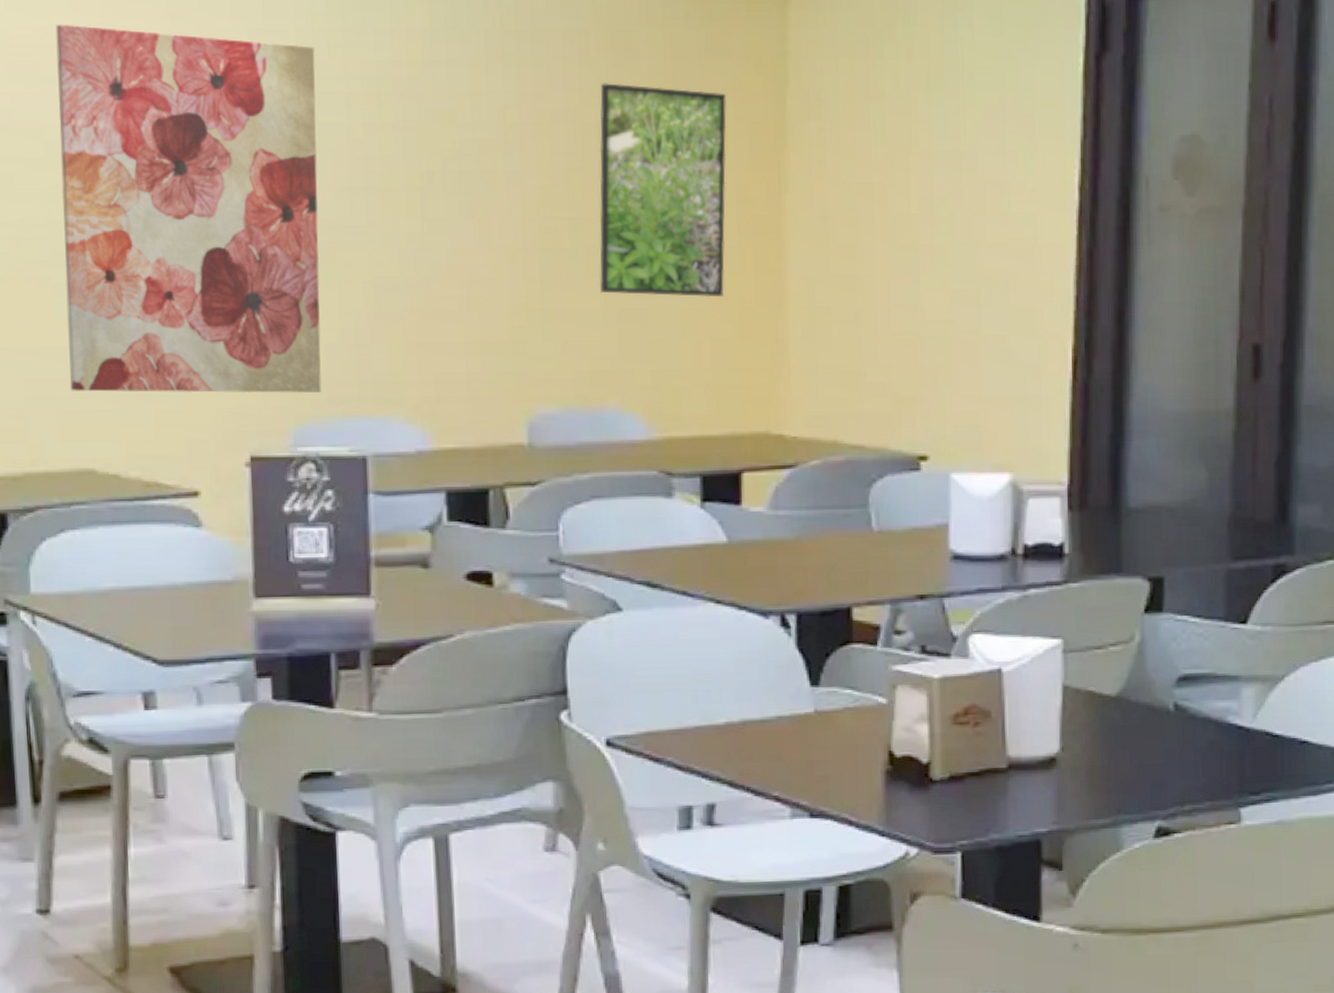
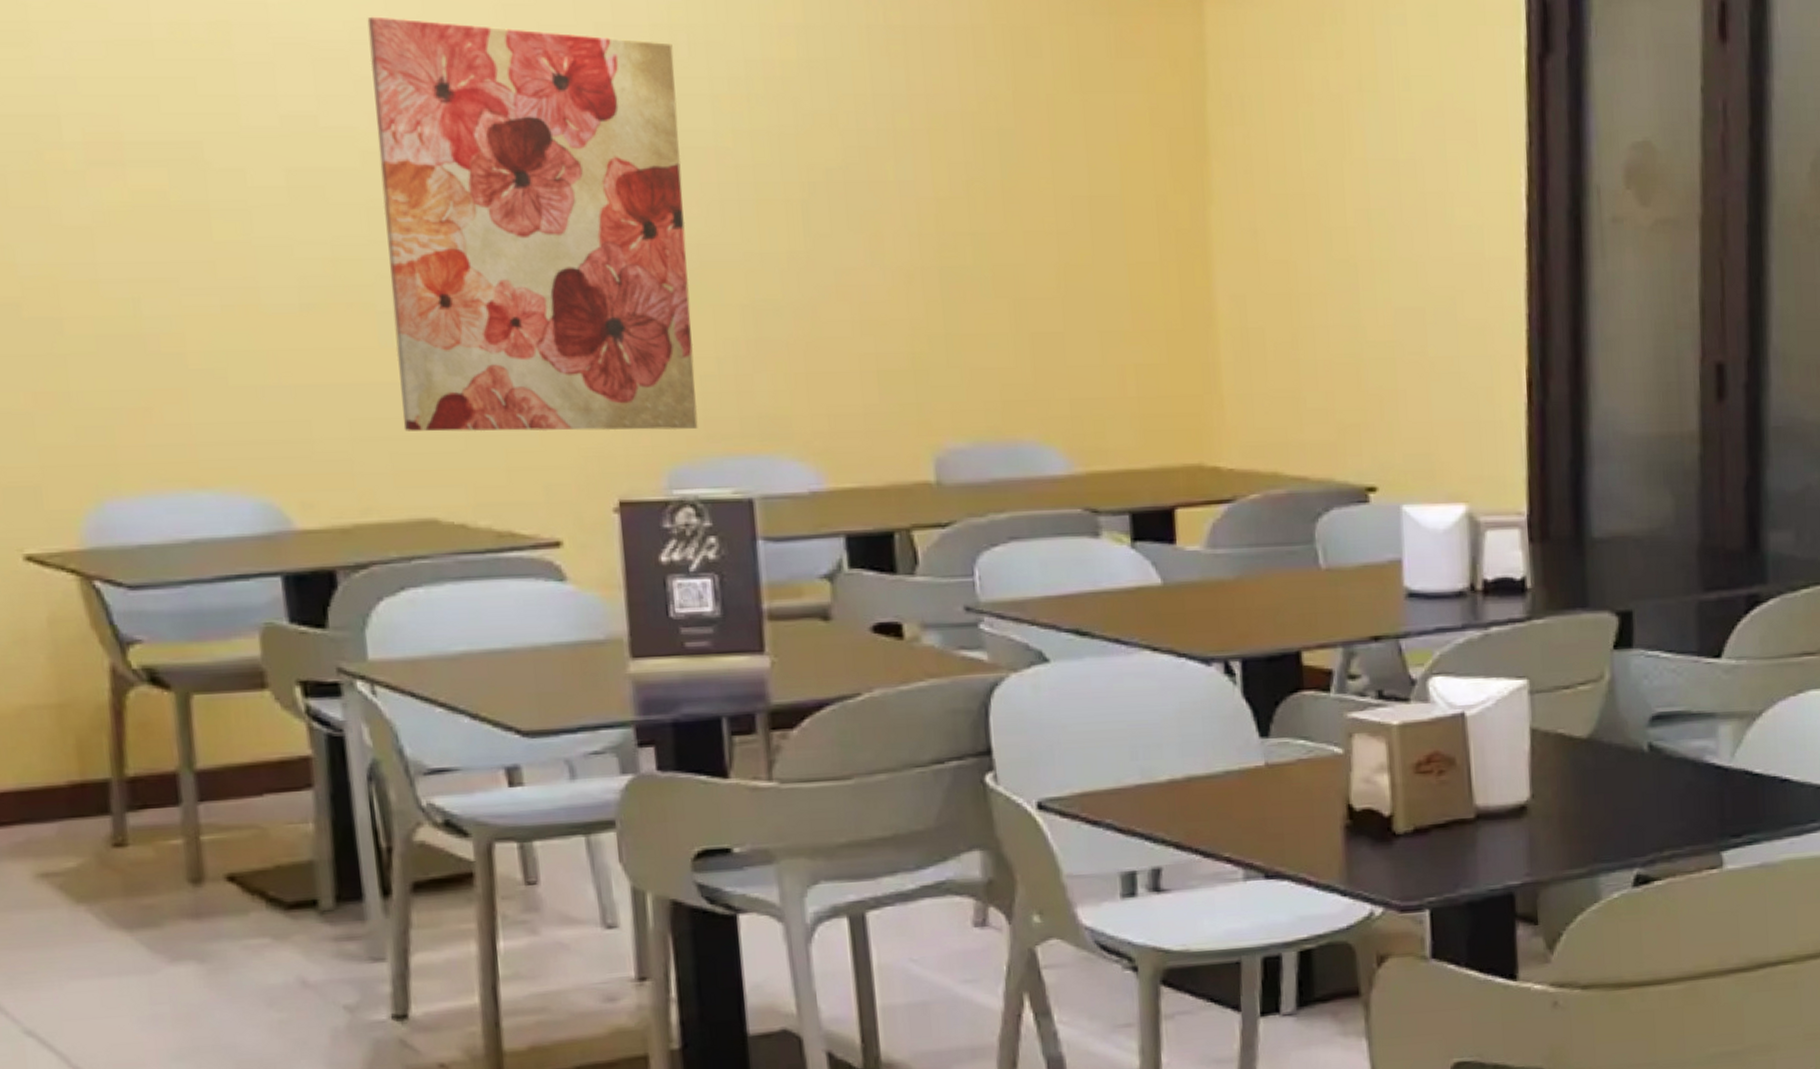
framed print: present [599,83,727,298] -> none [1000,85,1148,319]

